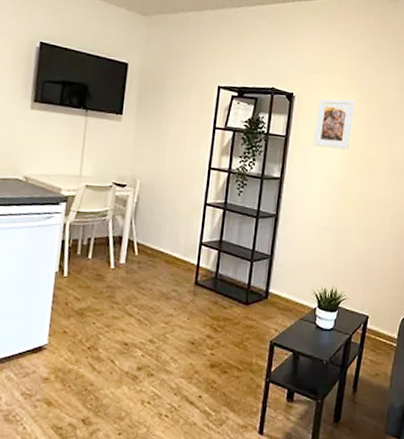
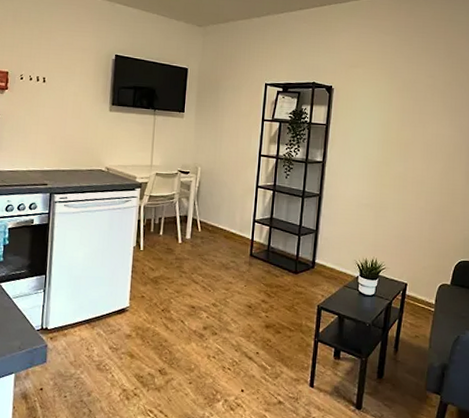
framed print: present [313,98,356,150] -> none [351,89,390,134]

